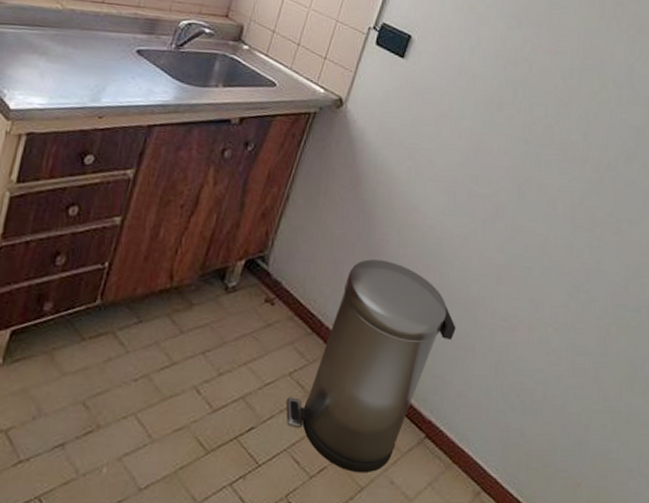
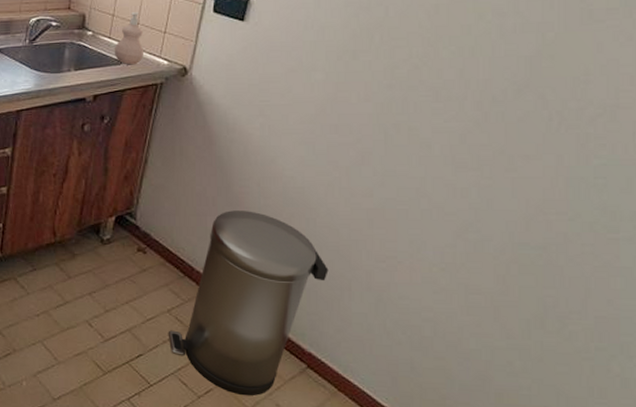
soap bottle: none [269,30,303,89] -> present [114,11,143,65]

